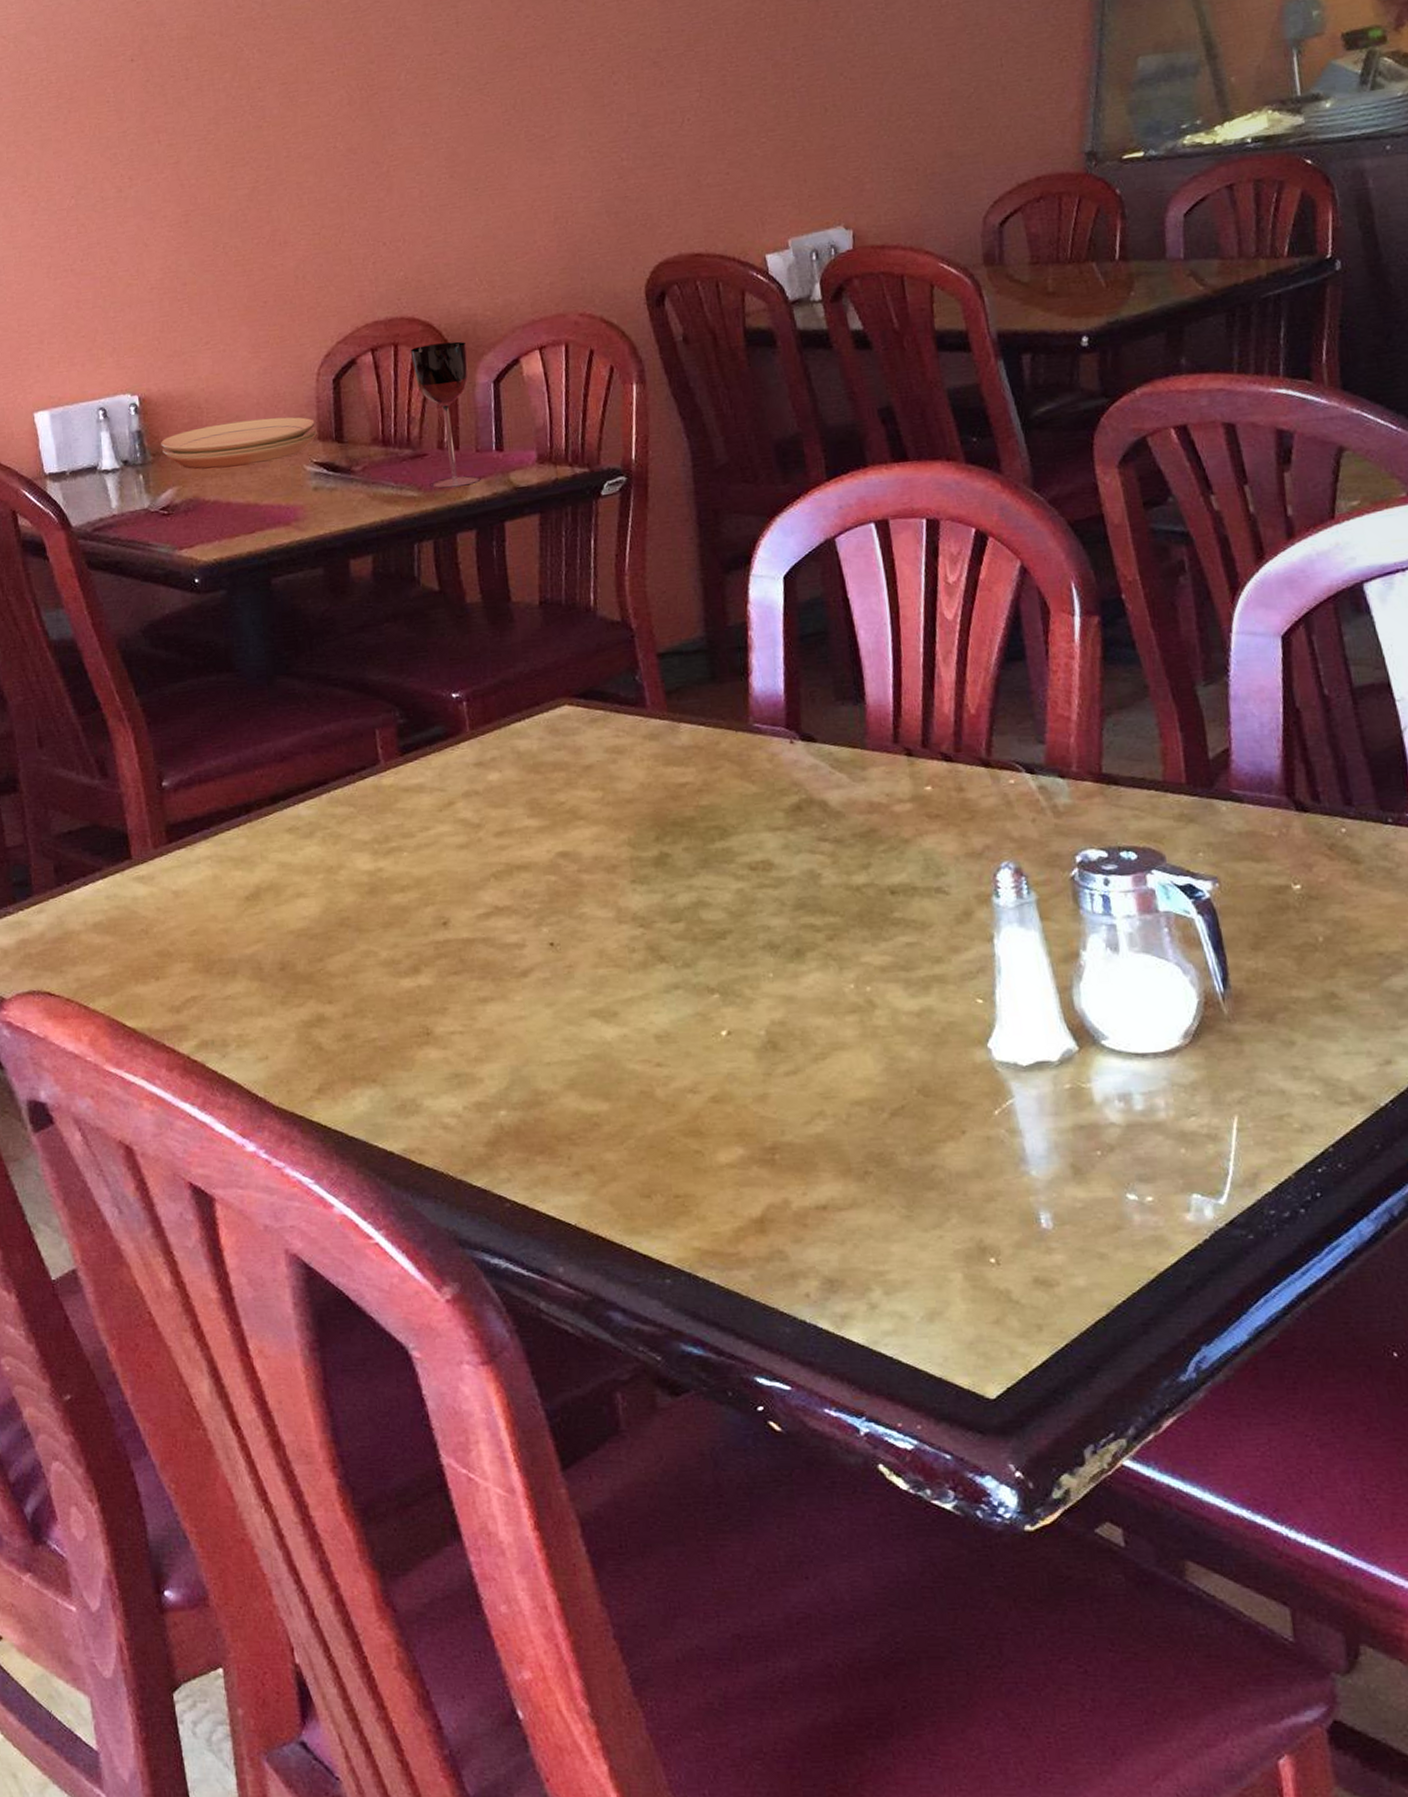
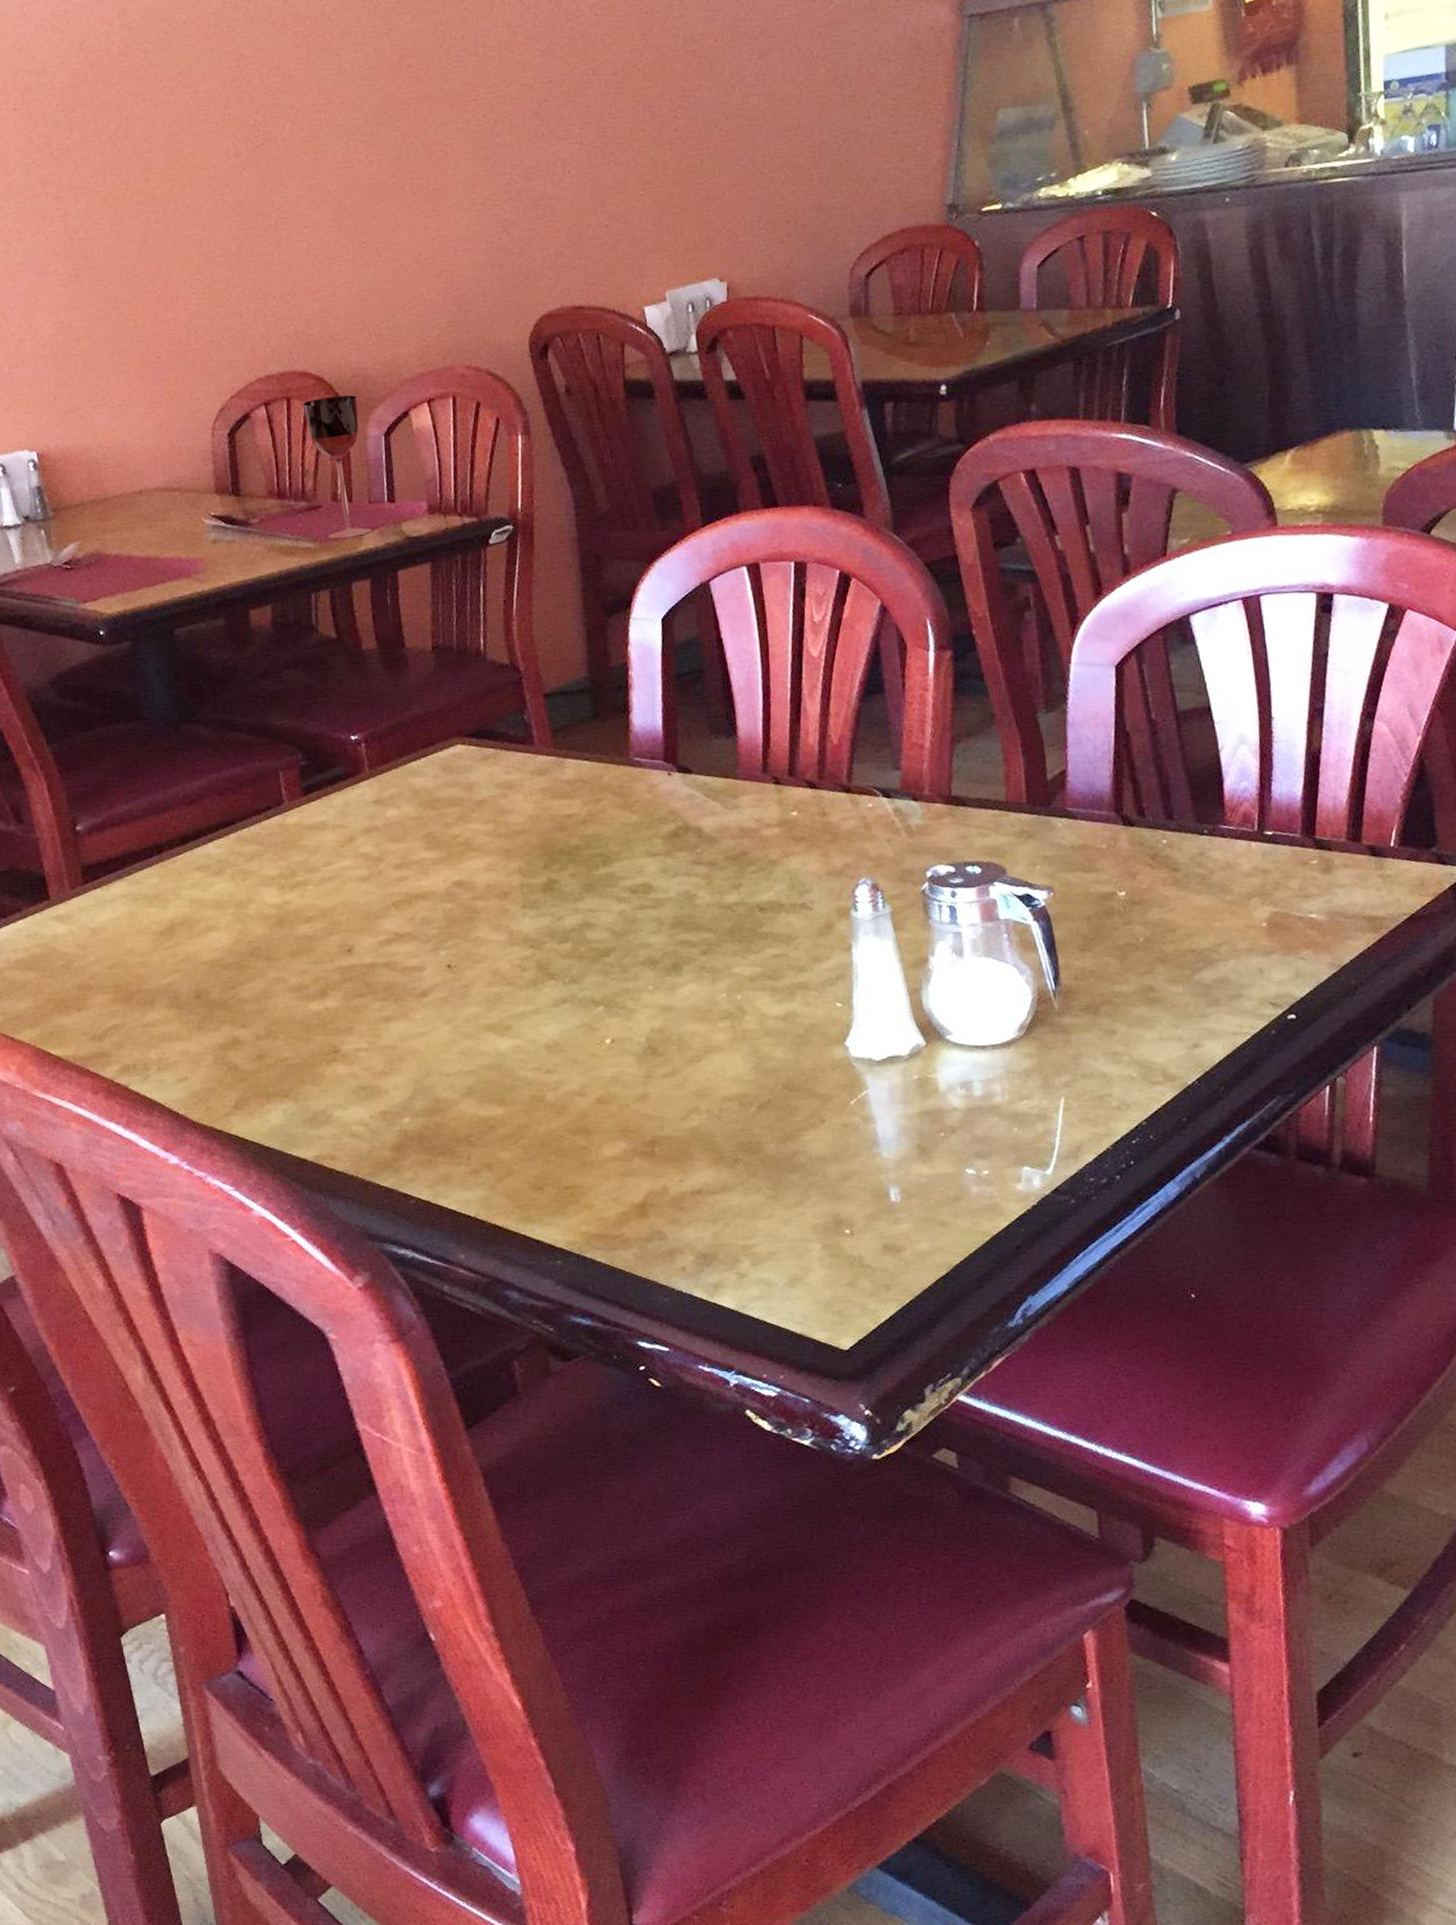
plate: present [161,417,318,470] -> none [61,471,215,524]

